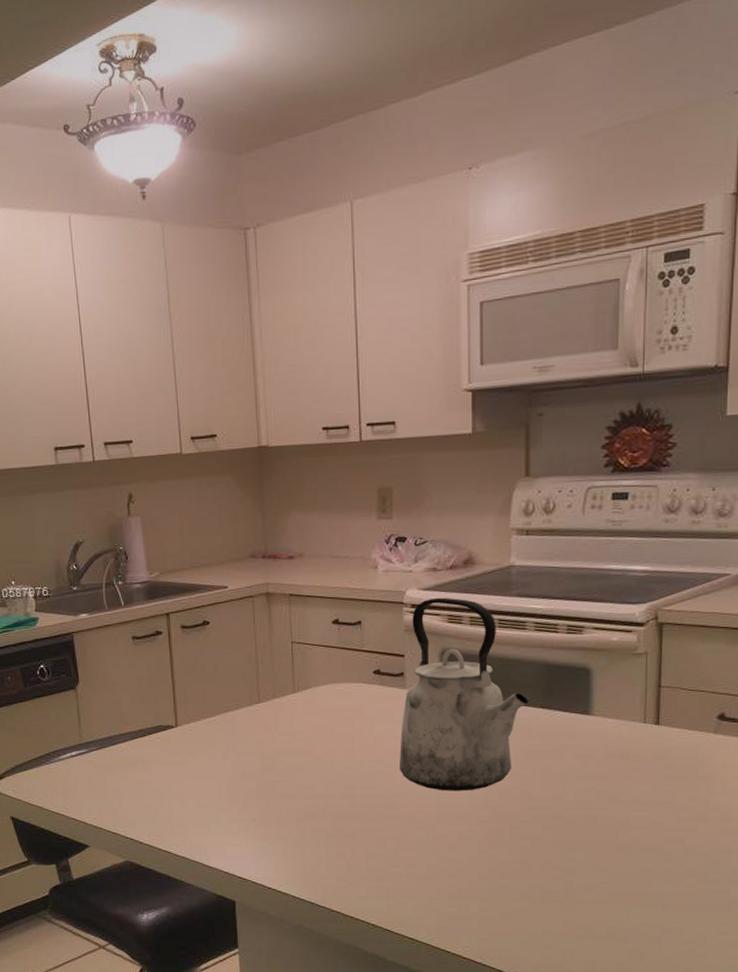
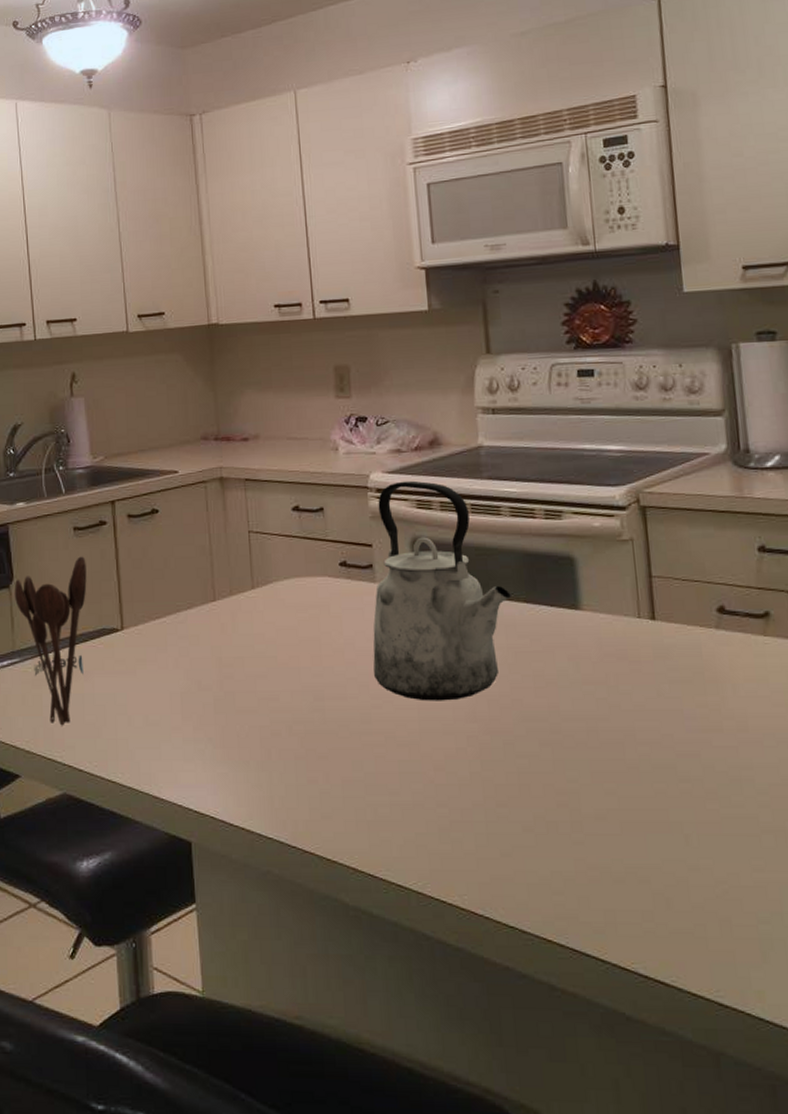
utensil holder: none [80,662,145,807] -> present [14,556,87,727]

